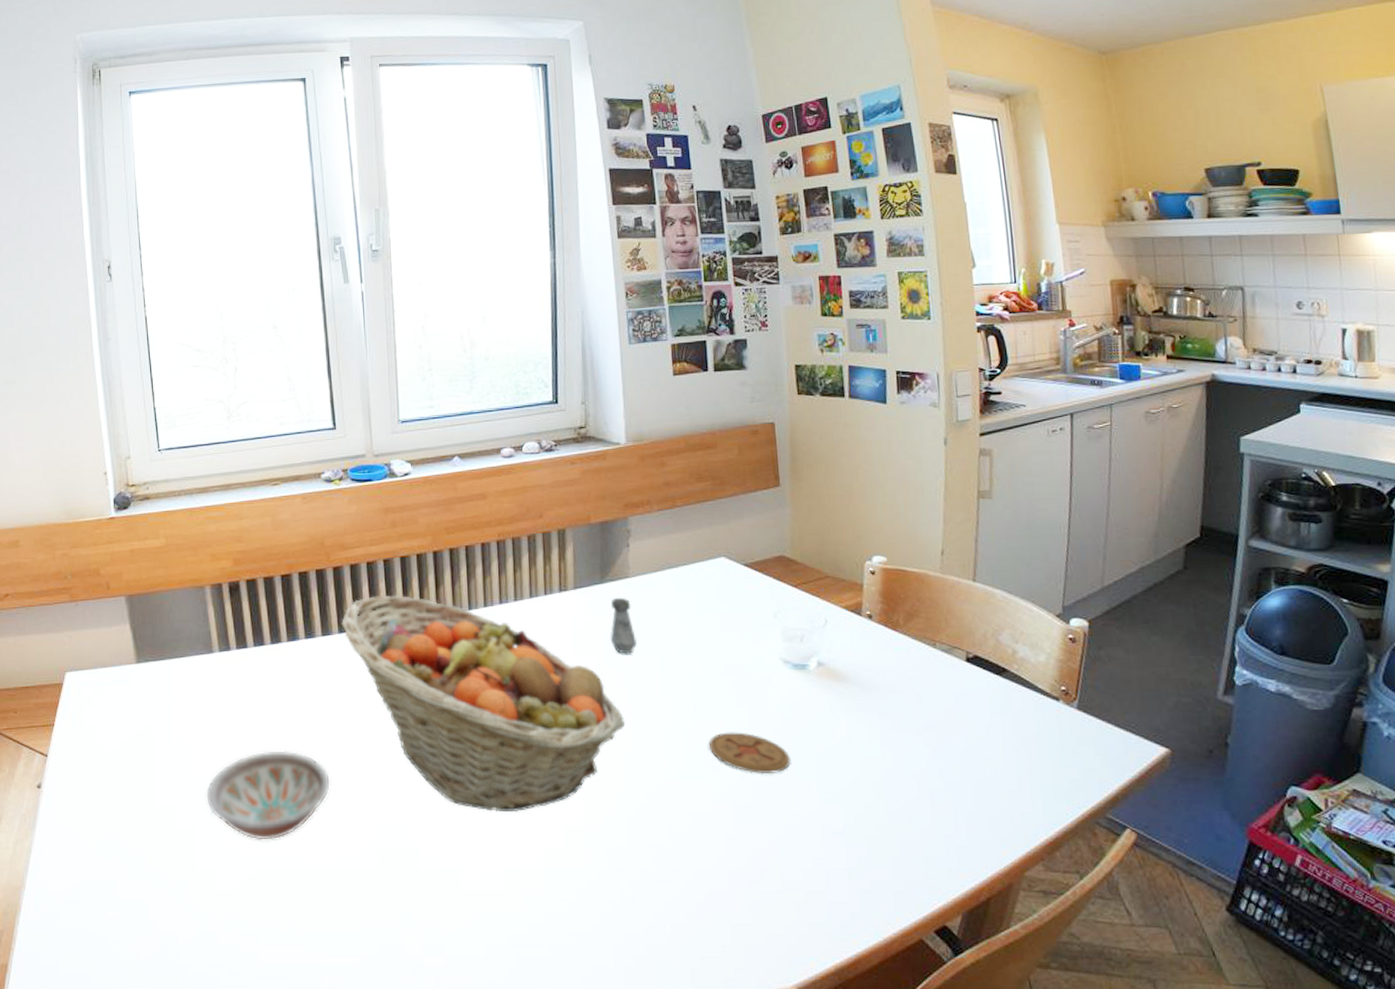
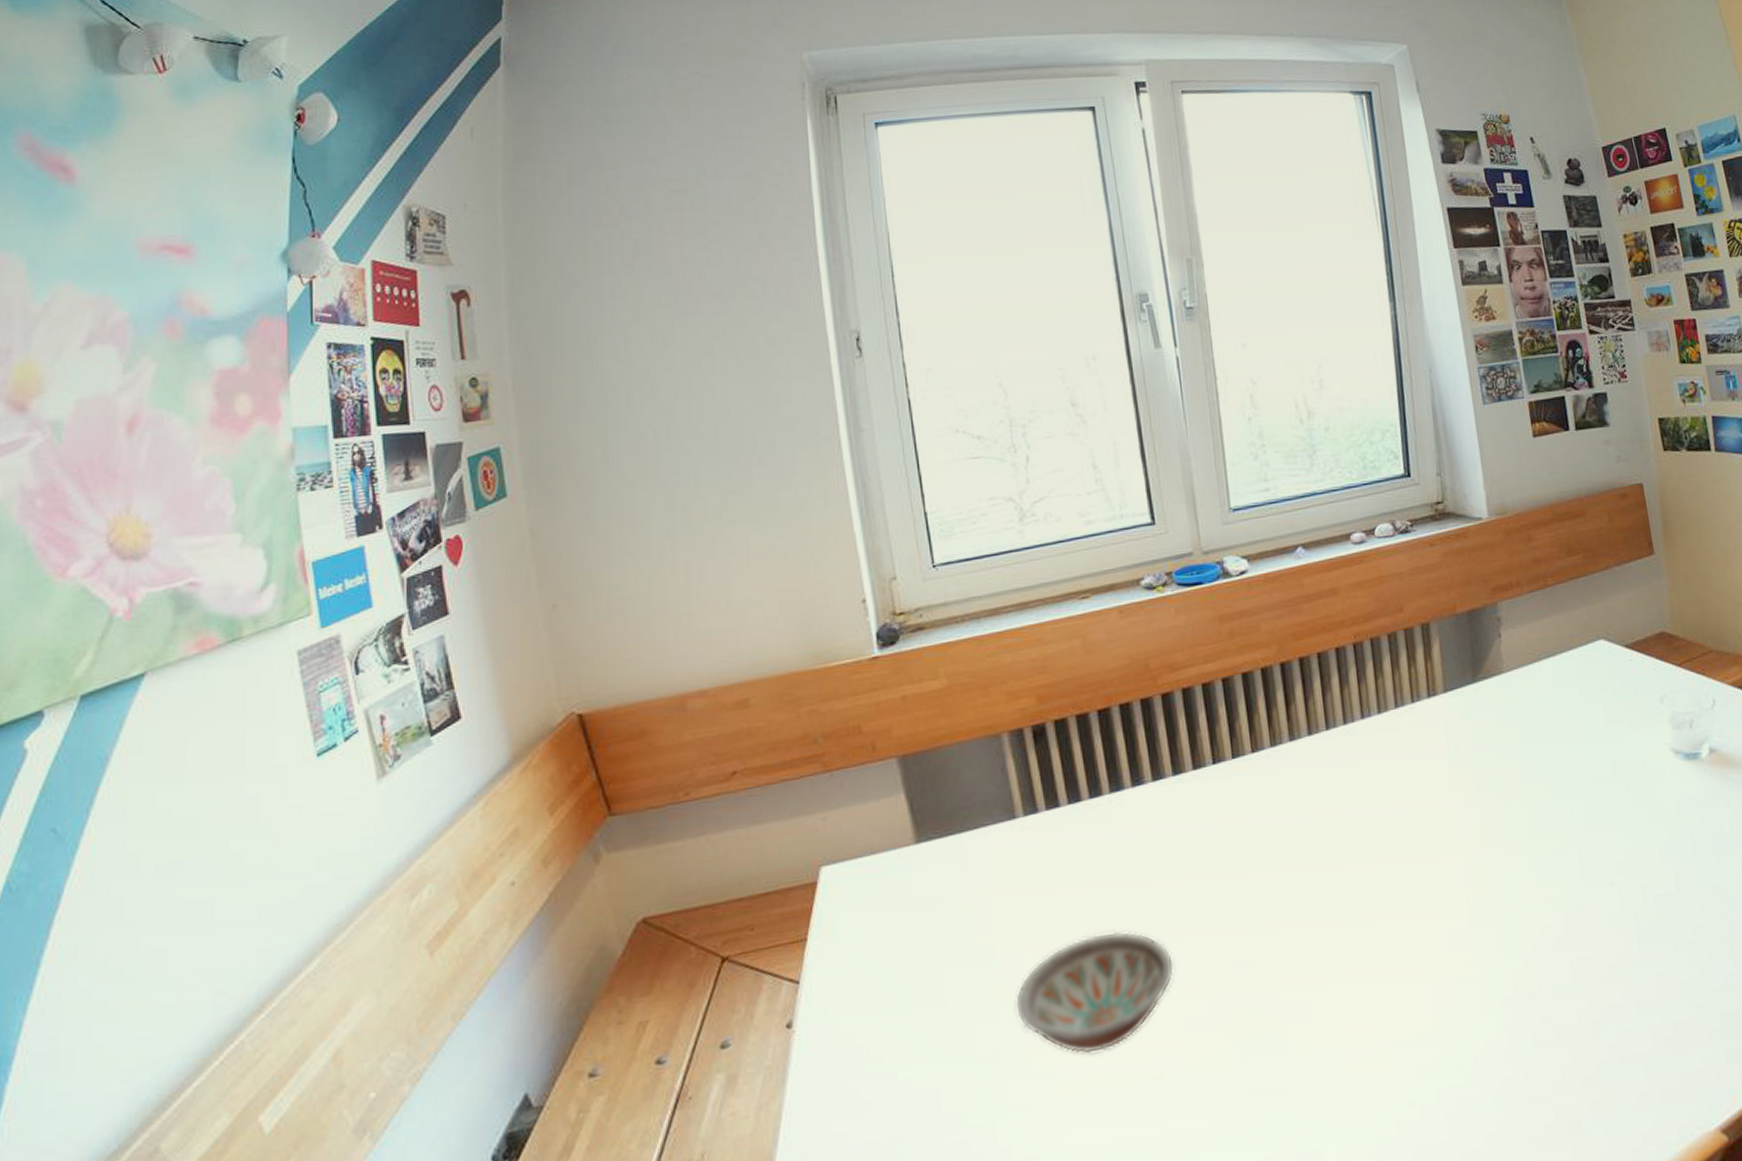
fruit basket: present [341,595,626,813] -> none [1175,720,1513,973]
salt shaker: present [610,597,637,654] -> none [1486,696,1518,764]
coaster: present [709,732,791,775] -> none [1604,839,1692,886]

